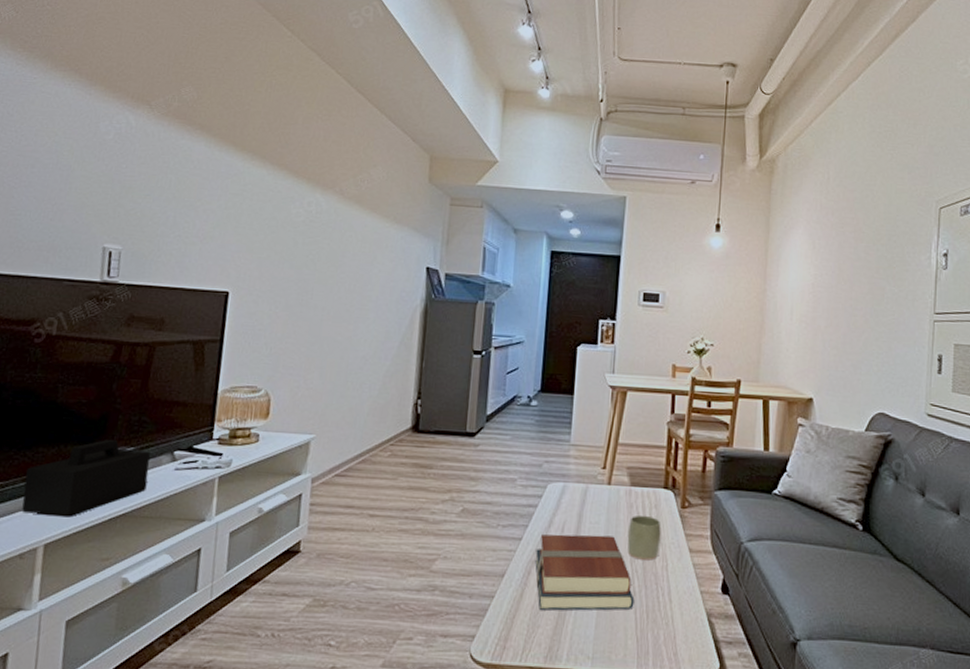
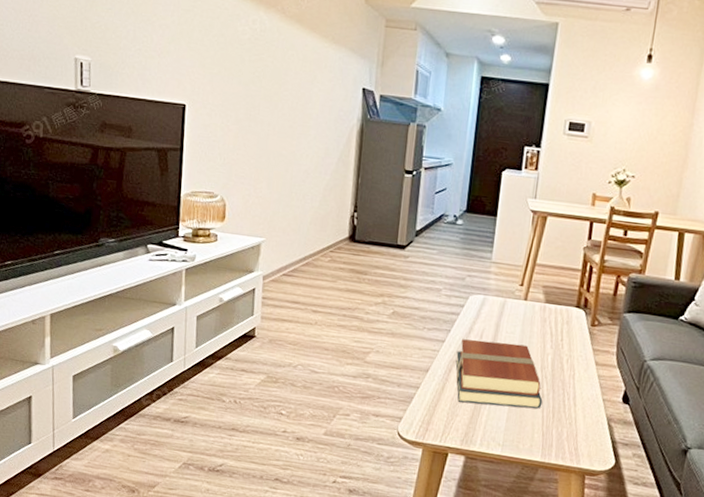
speaker: present [21,439,150,517] -> none [30,230,129,294]
mug: present [627,515,661,561] -> none [538,329,571,369]

